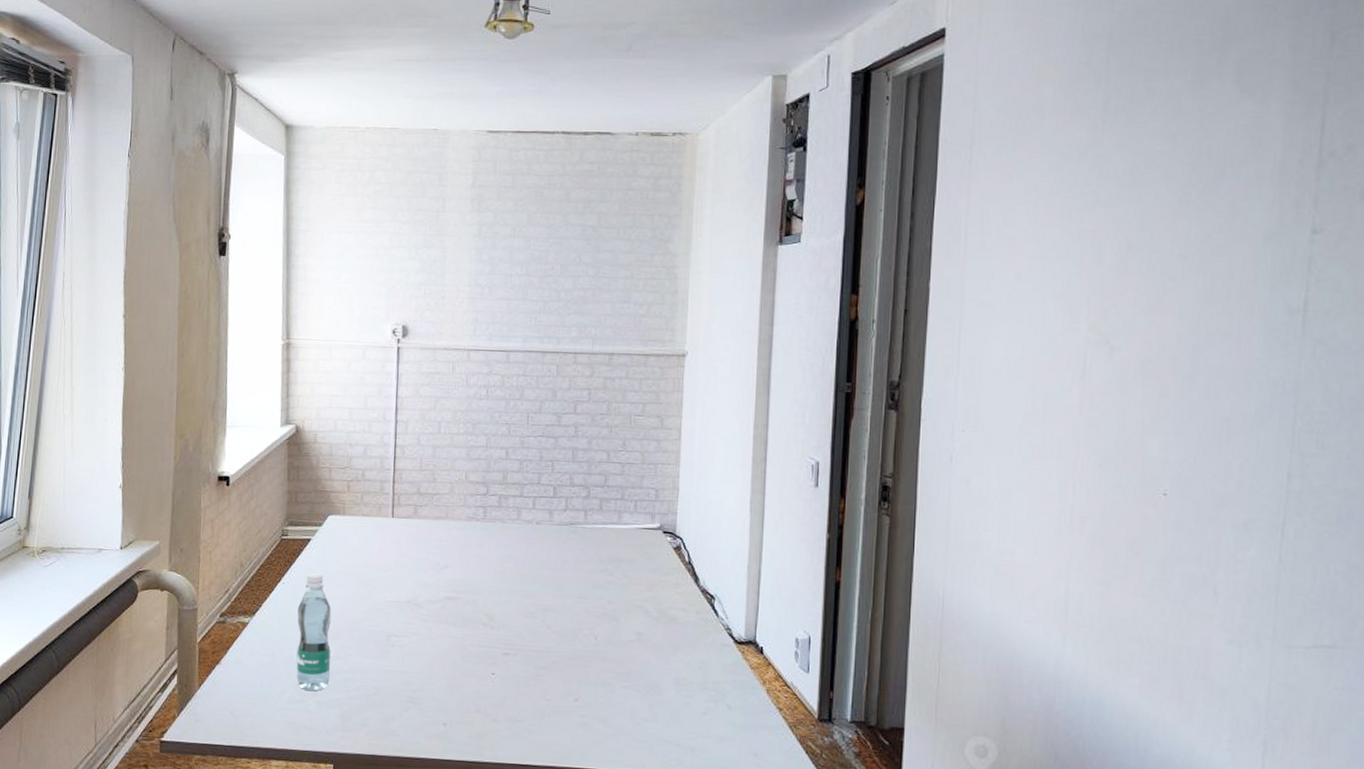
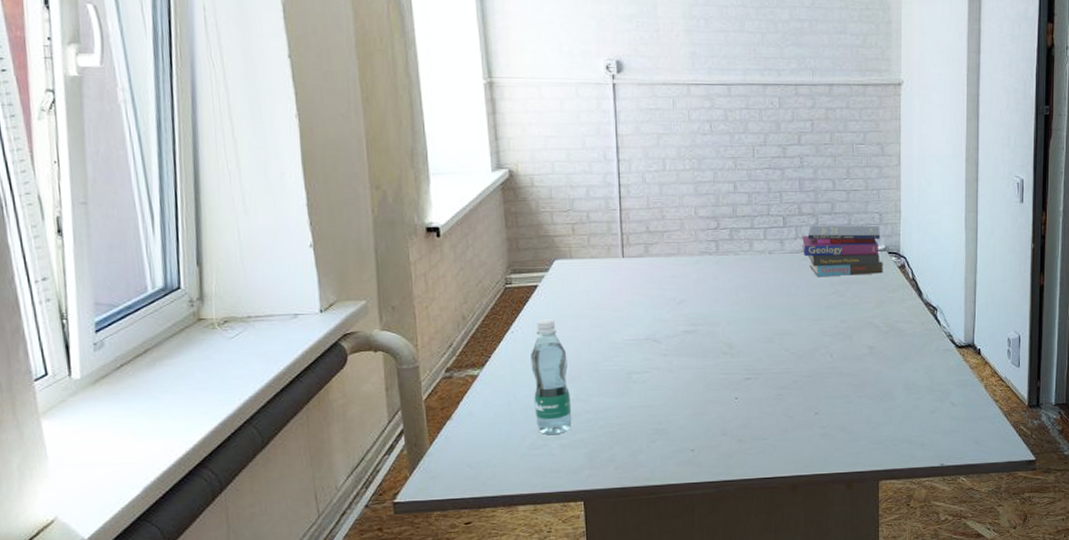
books: none [571,497,657,554] -> present [802,225,883,277]

